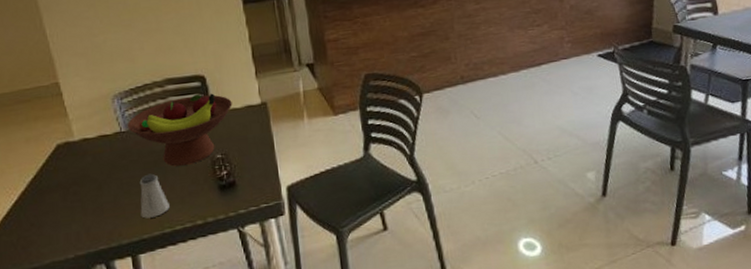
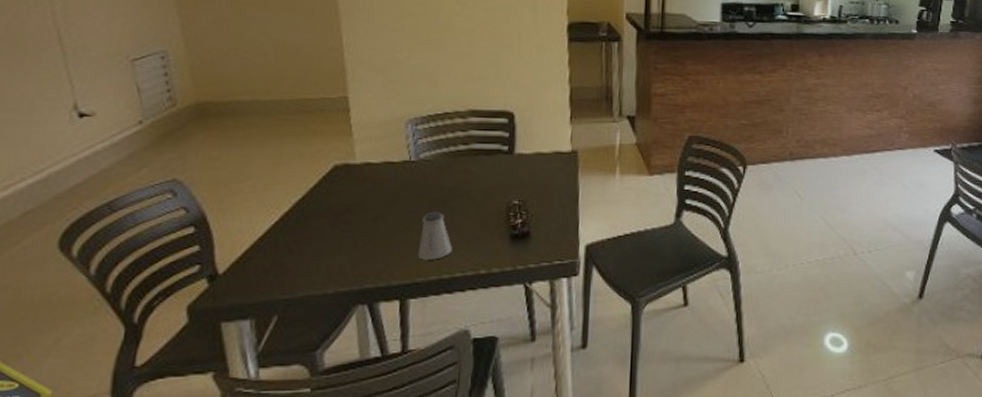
fruit bowl: present [127,93,233,167] -> none [417,131,540,207]

